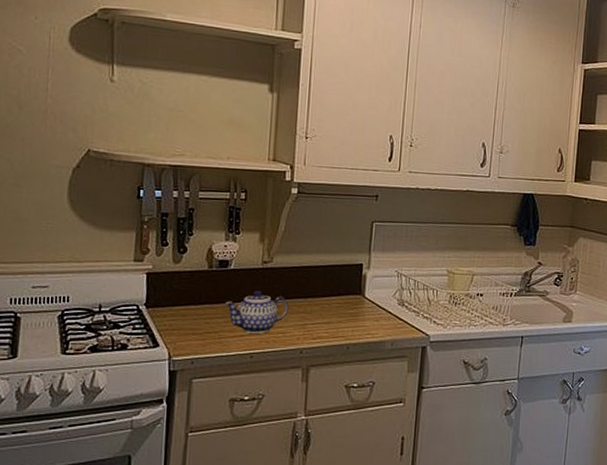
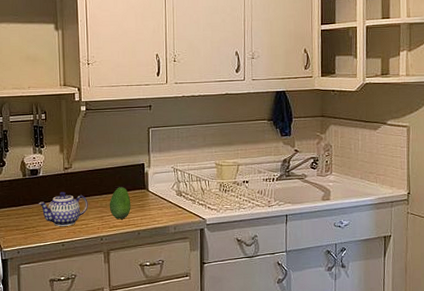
fruit: none [314,290,342,329] -> present [109,187,131,219]

